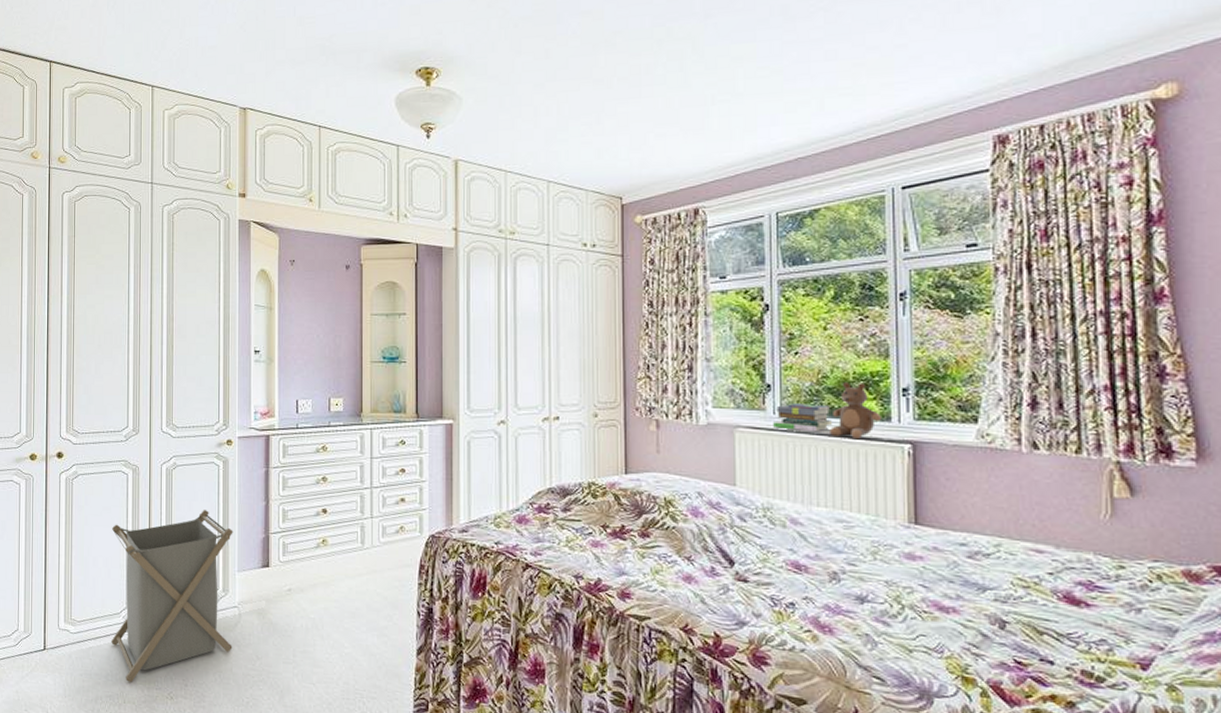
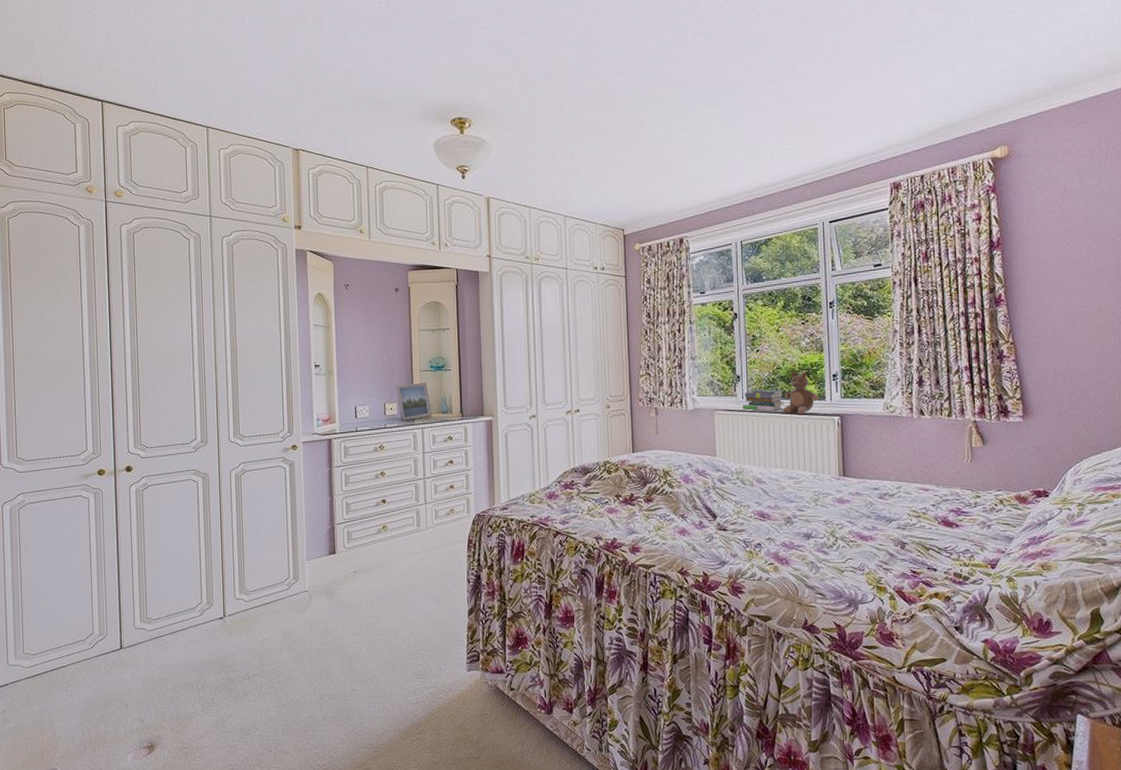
laundry basket: present [111,510,233,682] -> none [184,509,305,669]
picture frame: none [343,376,382,420] -> present [396,383,432,421]

